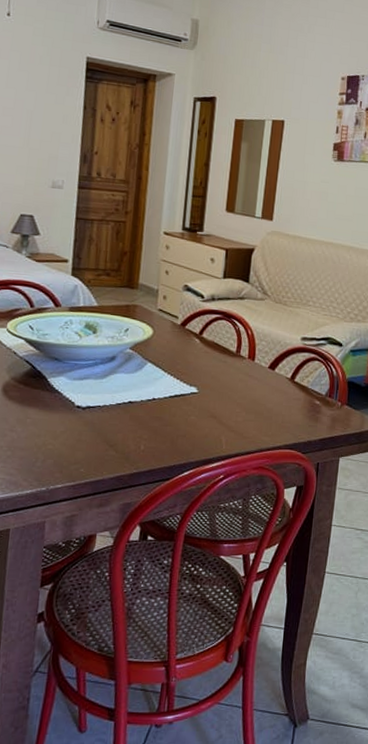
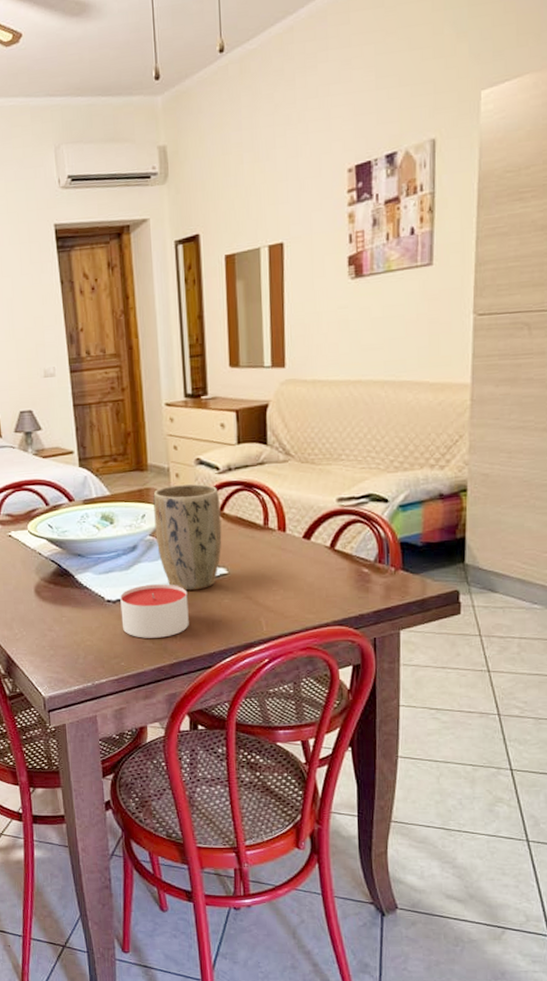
candle: none [88,395,158,448] -> present [120,584,189,638]
plant pot: none [135,306,201,405] -> present [153,483,222,591]

